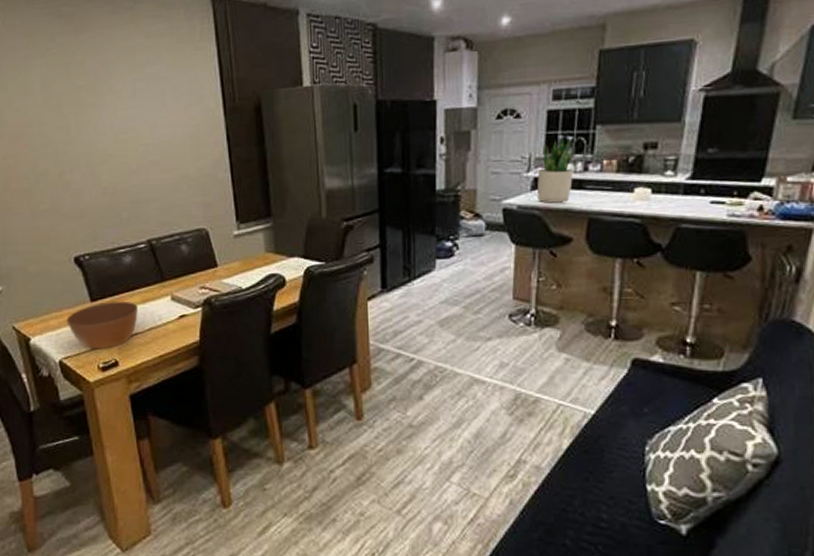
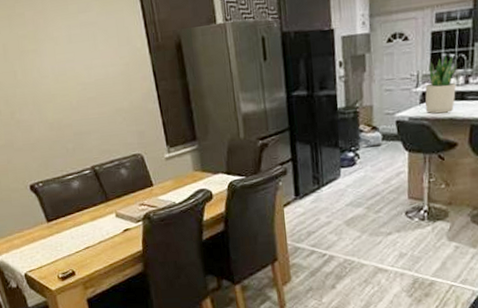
bowl: present [66,301,138,349] -> none [28,220,89,263]

